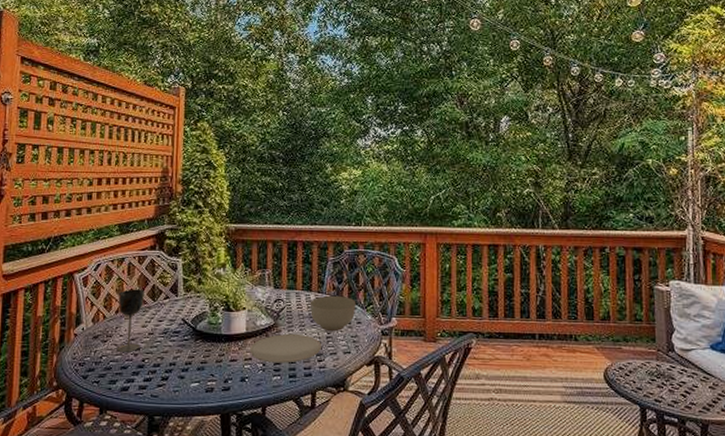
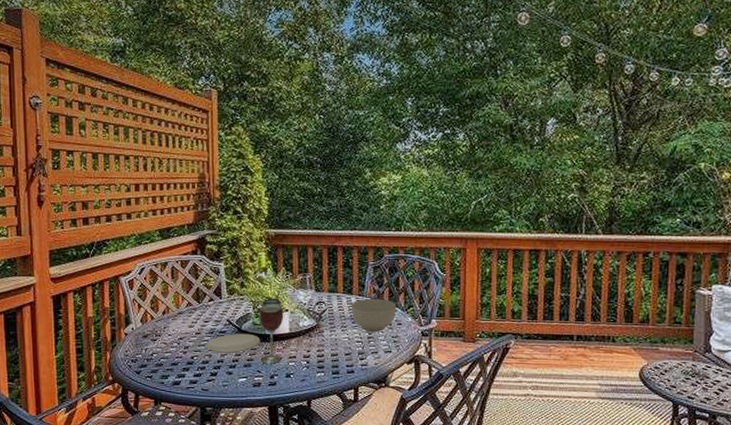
wine glass: present [116,289,144,352] -> none [164,291,189,350]
plate: none [159,333,216,355] -> present [207,333,261,353]
wineglass: none [215,295,241,367] -> present [259,298,284,364]
plate: present [250,334,322,363] -> none [294,334,364,361]

